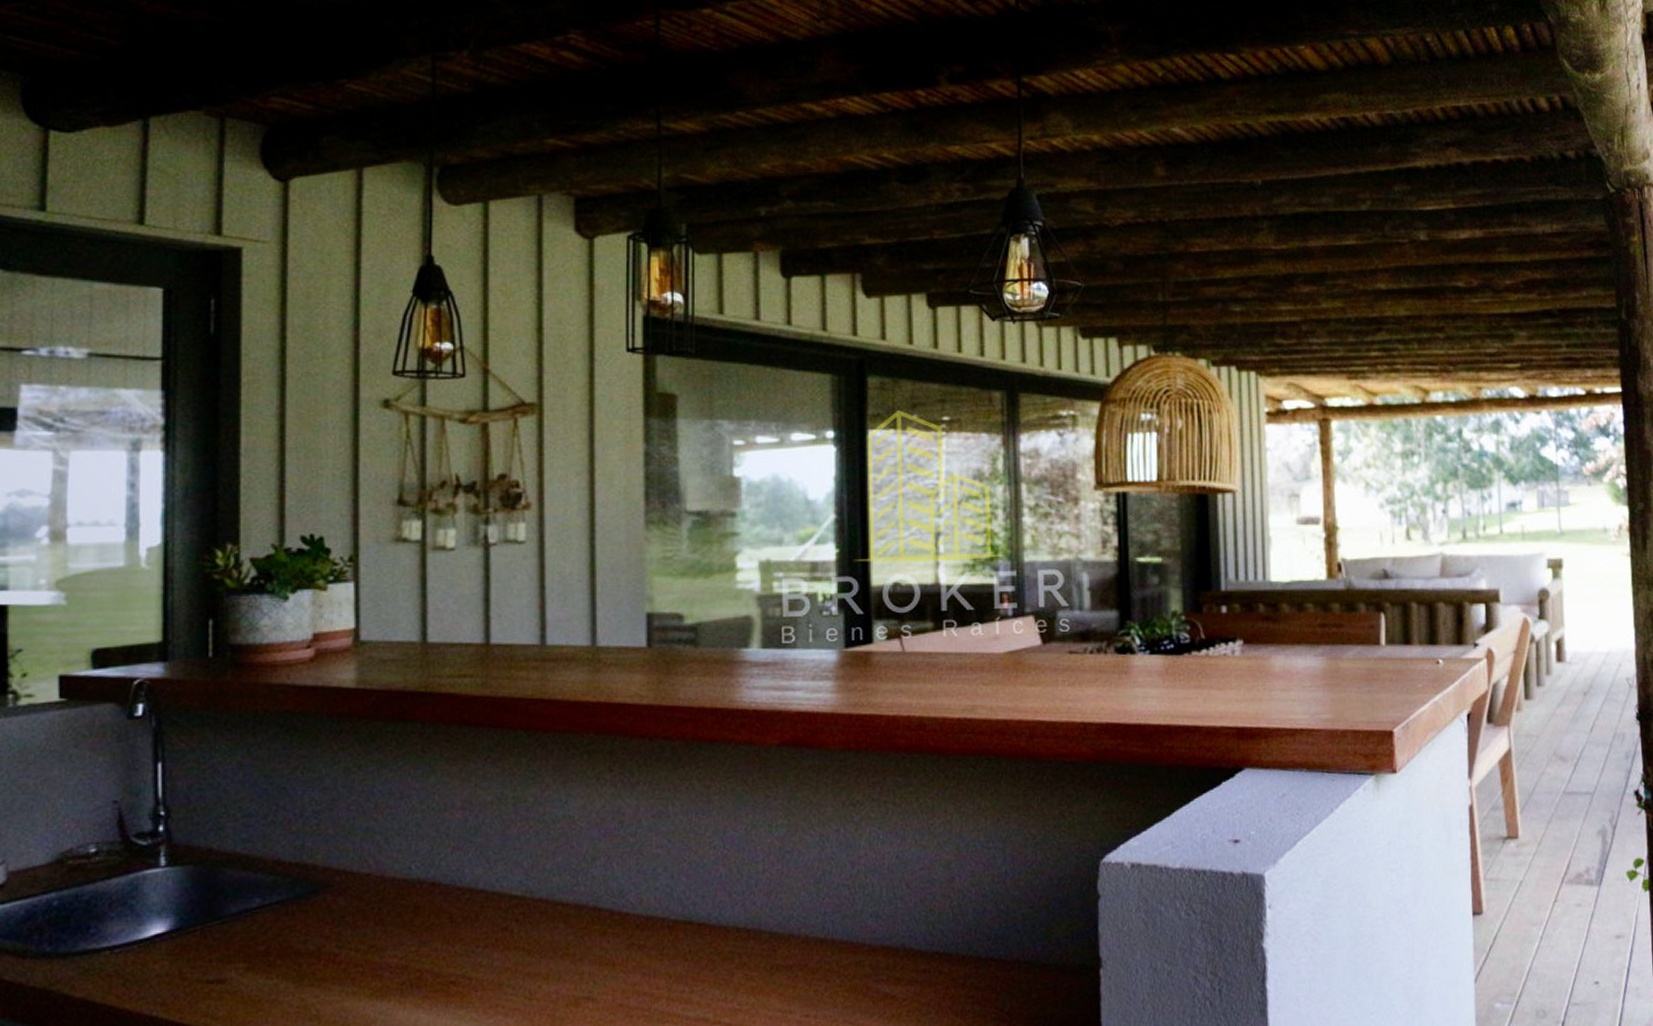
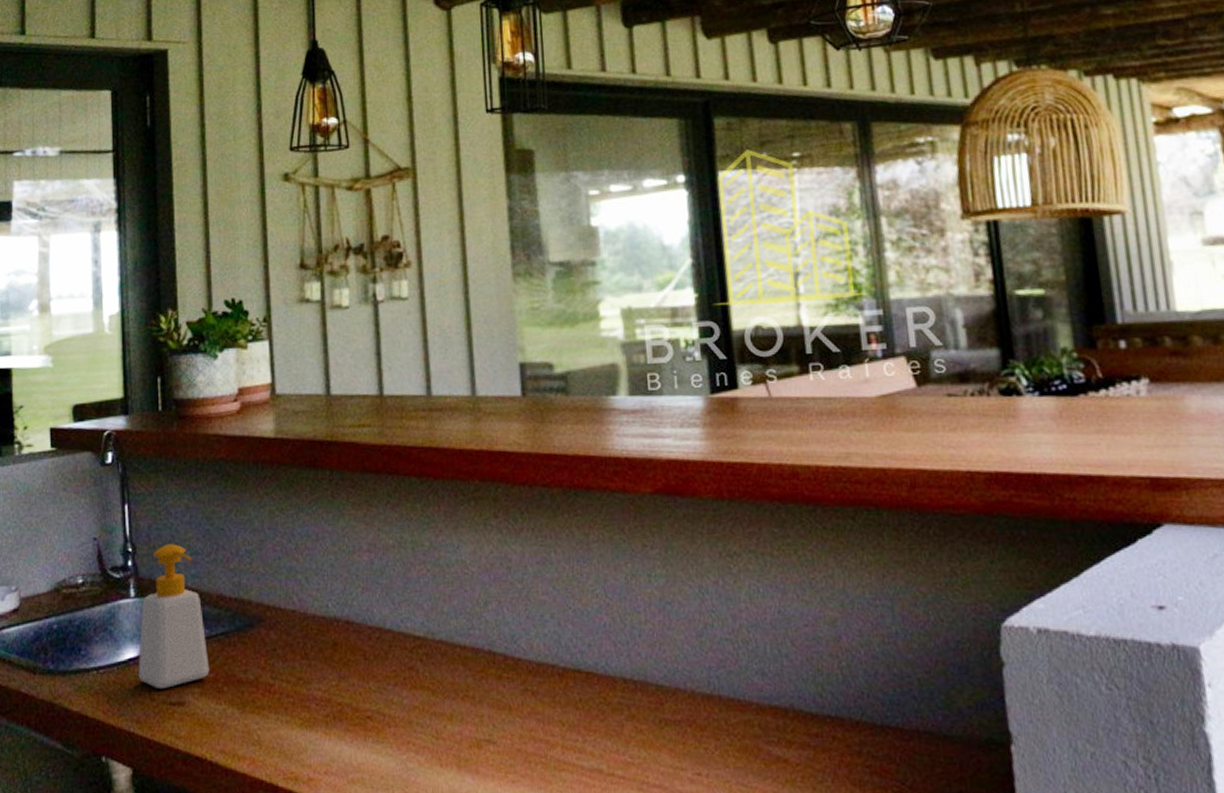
soap bottle: none [166,805,260,967] -> present [138,544,210,690]

